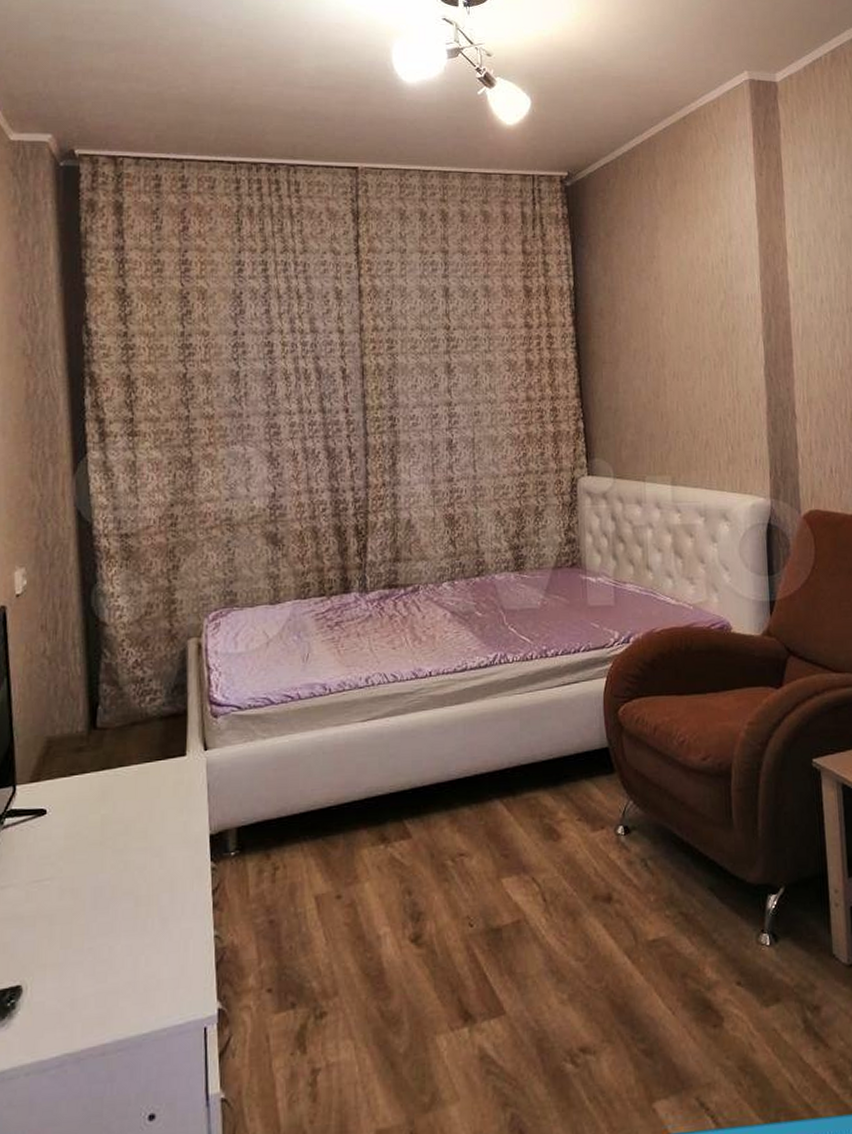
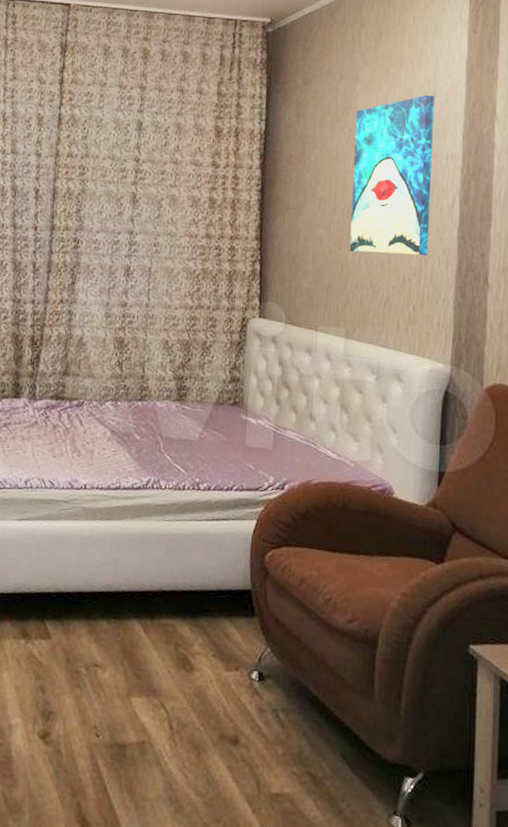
wall art: none [660,239,740,400] -> present [349,95,434,256]

